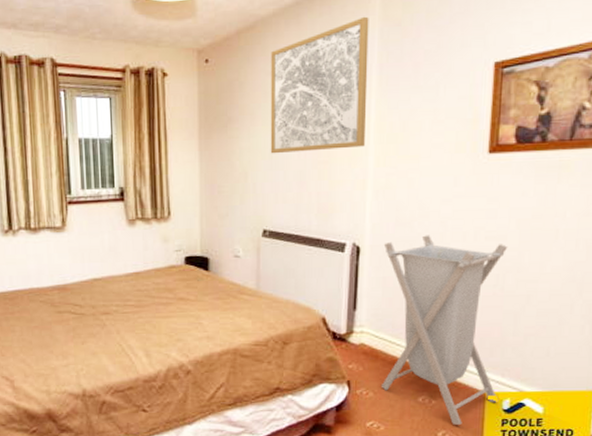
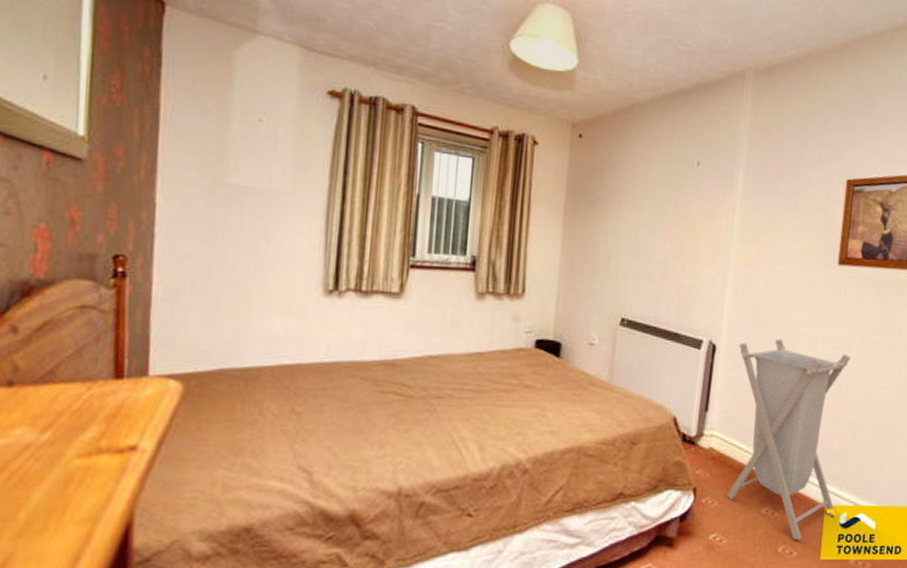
wall art: present [270,16,369,154] -> none [635,118,740,244]

